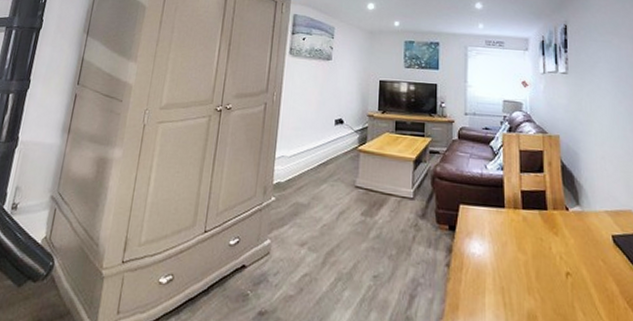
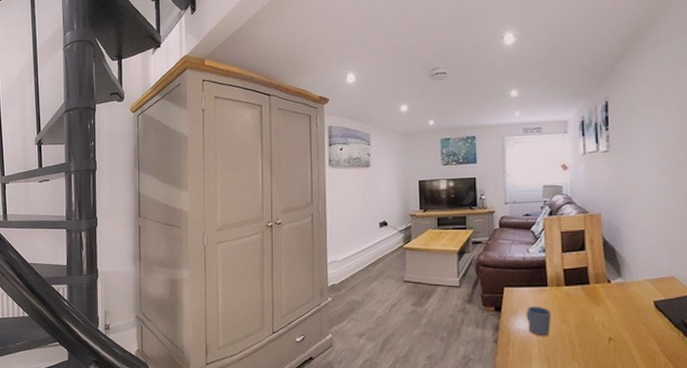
mug: none [481,228,508,265] -> present [526,306,552,337]

